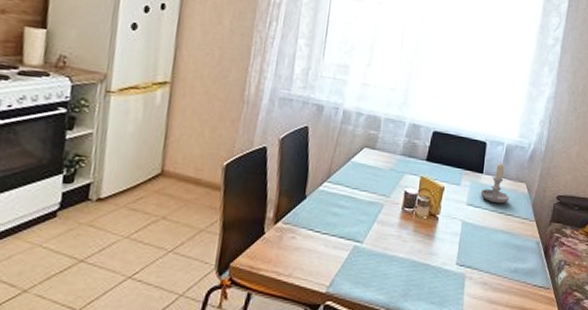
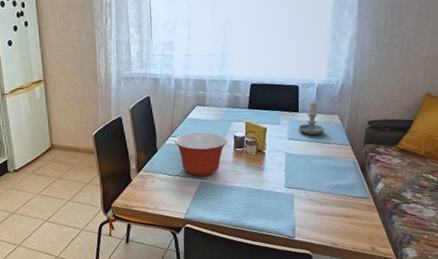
mixing bowl: none [330,179,396,240] -> present [175,131,228,177]

